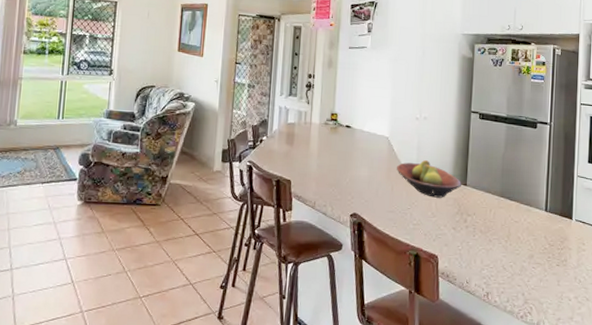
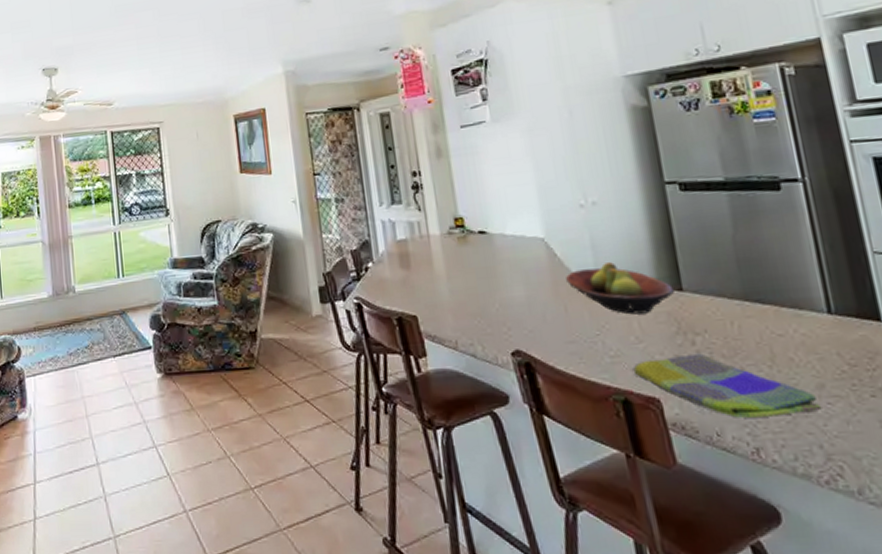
dish towel: none [425,228,529,273] -> present [632,353,822,418]

